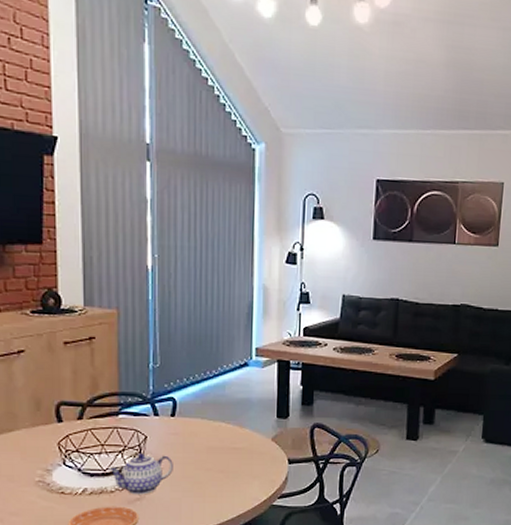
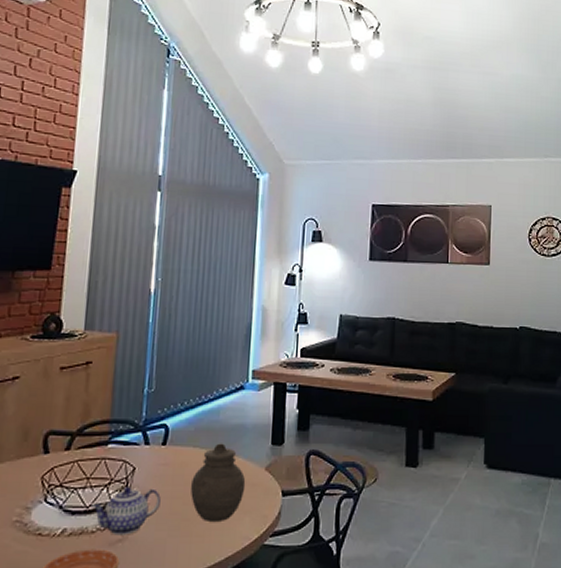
jar: none [200,415,254,486] -> present [190,443,246,523]

